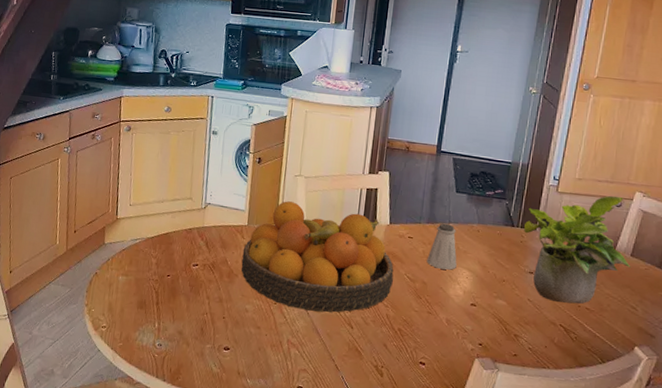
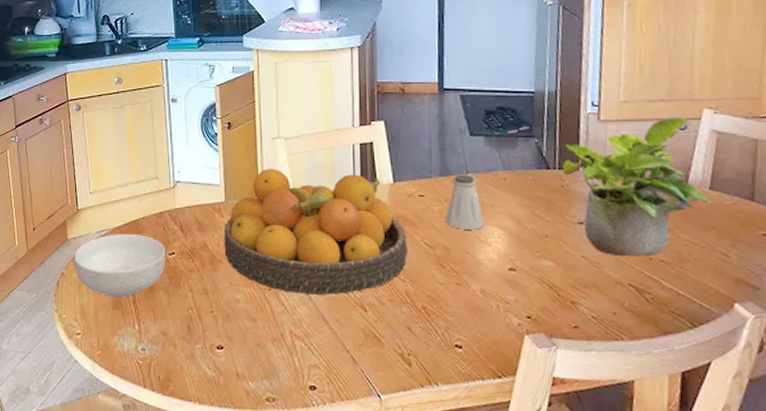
cereal bowl: none [108,243,191,299] -> present [74,234,166,297]

